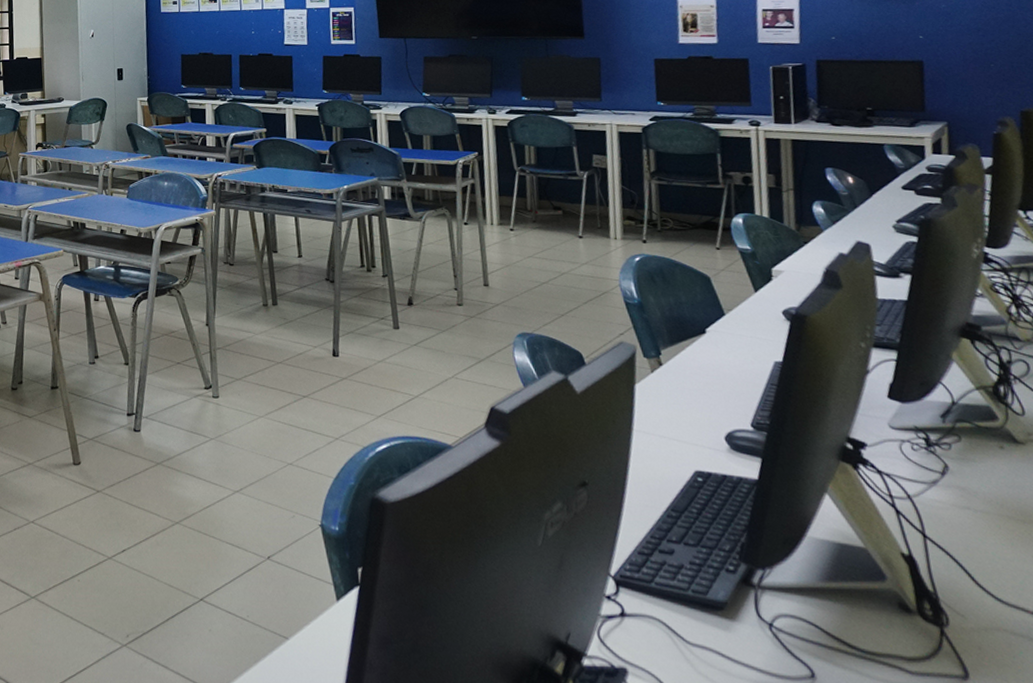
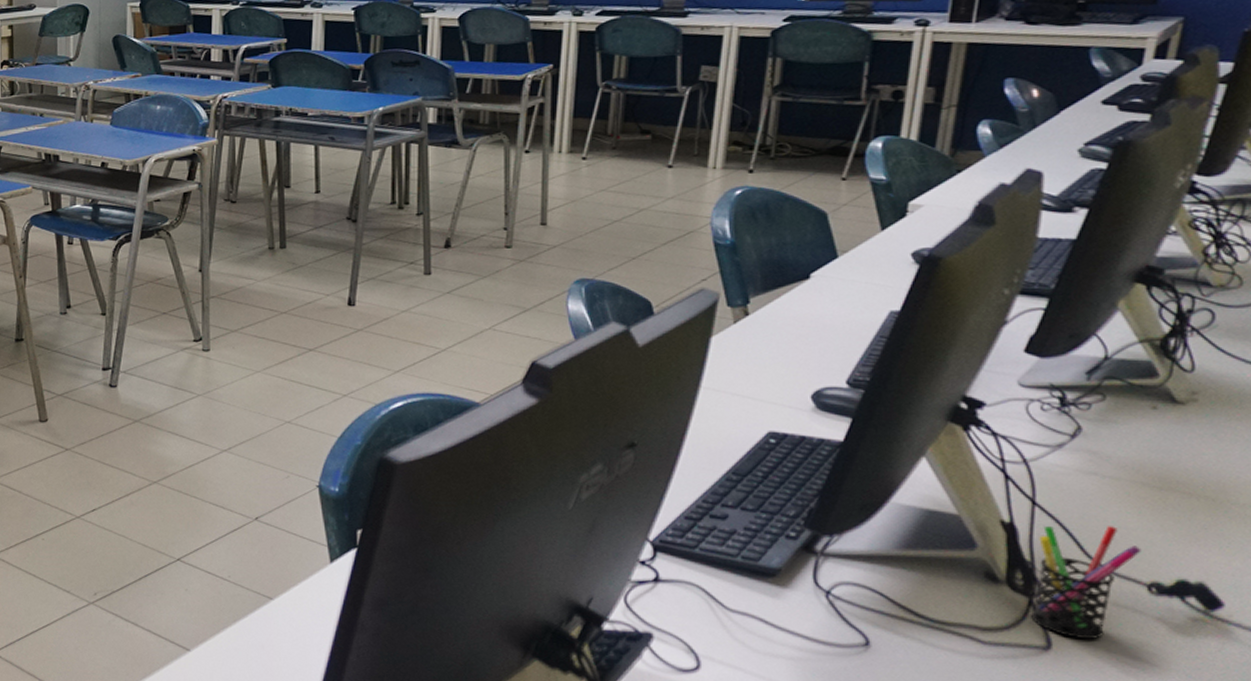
pen holder: none [936,557,1022,669] -> present [1031,526,1142,640]

